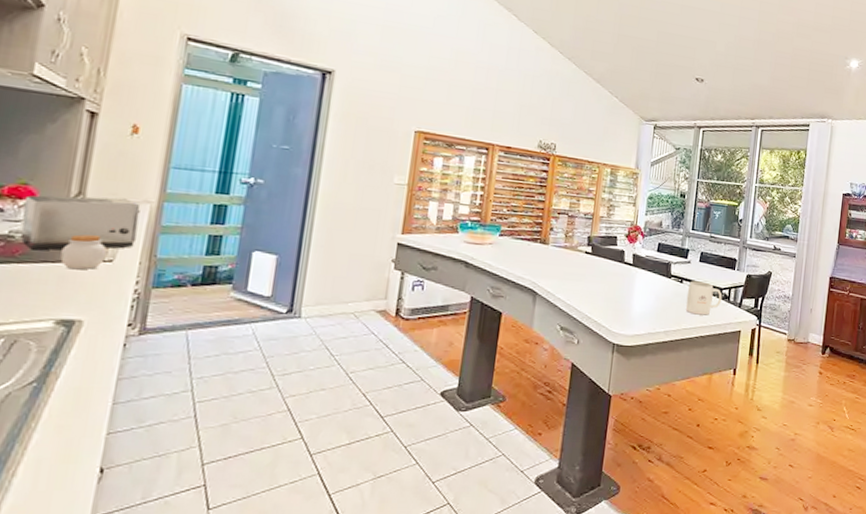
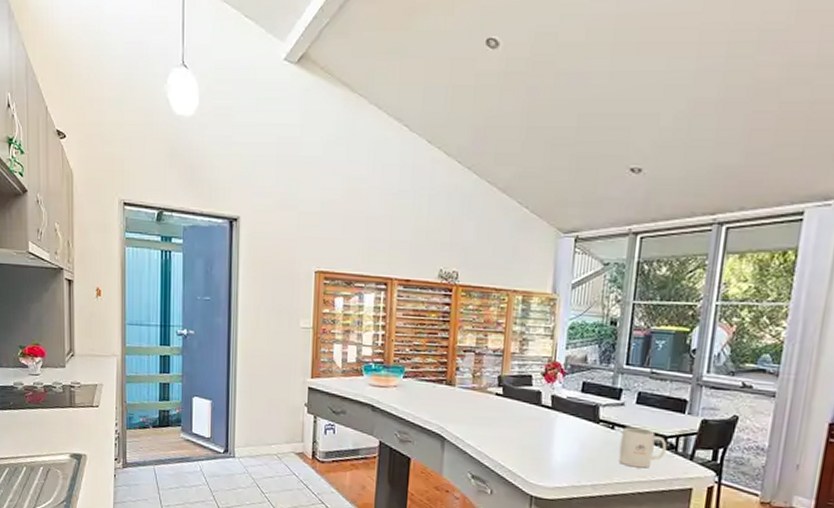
toaster: present [20,195,141,251] -> none [38,352,111,399]
jar: present [60,234,108,270] -> none [66,384,95,414]

